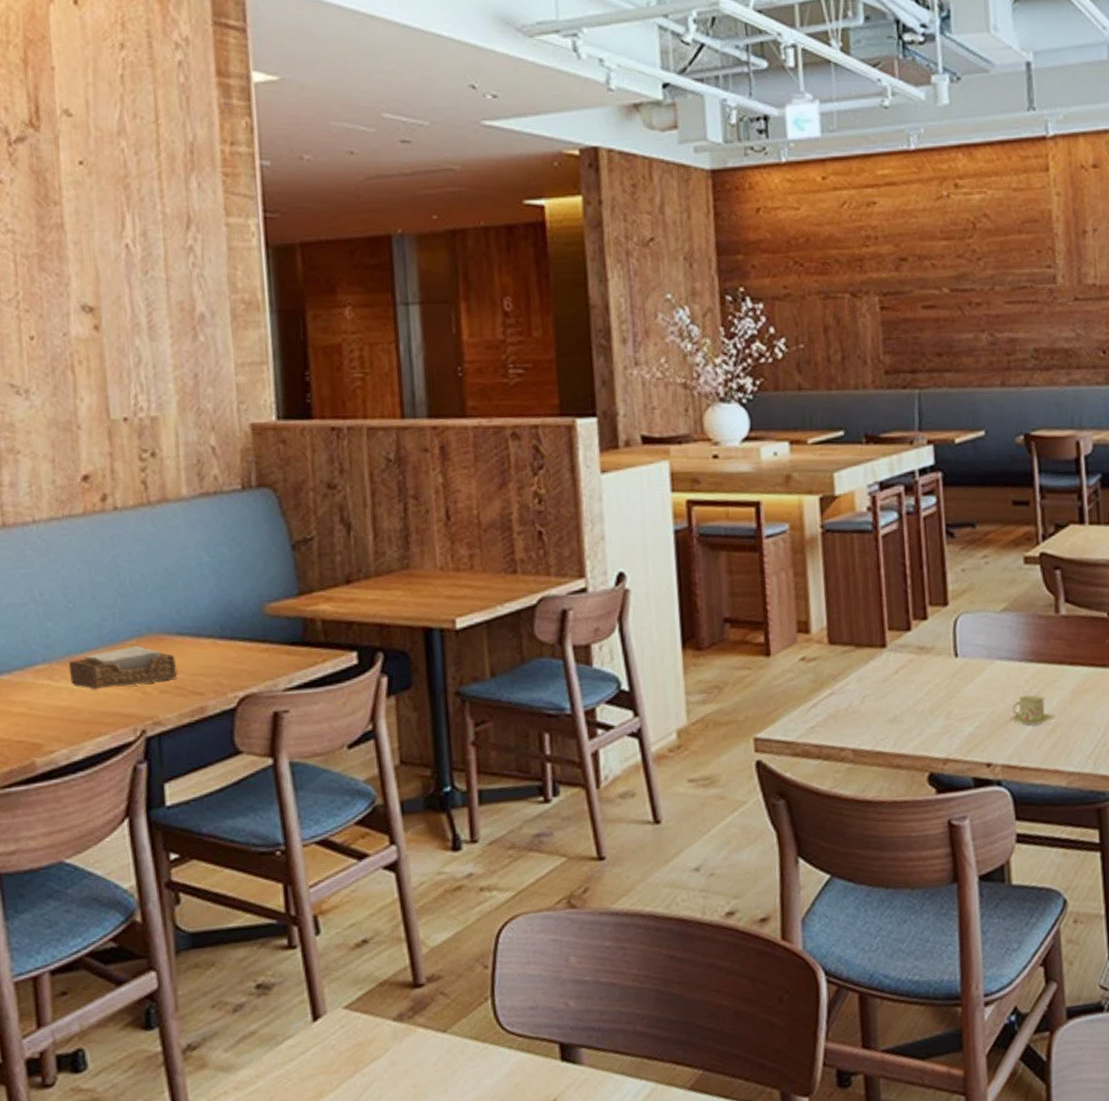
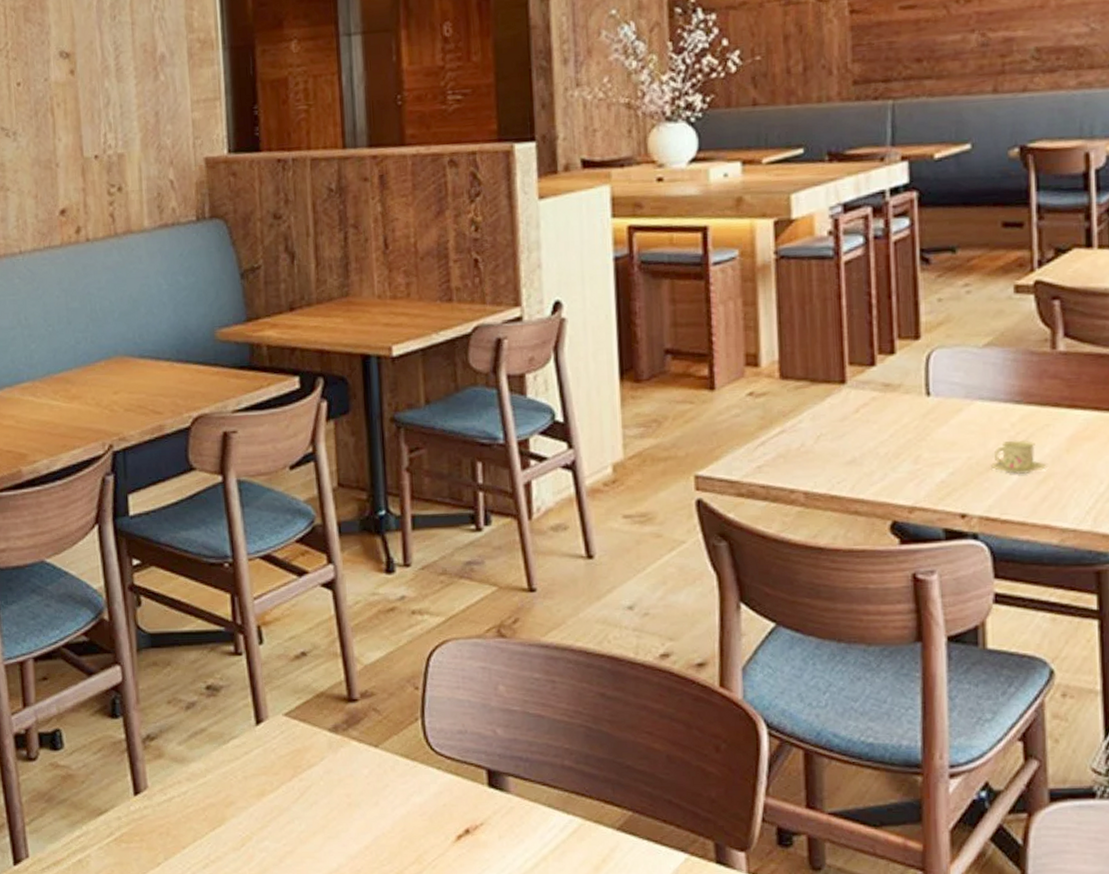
napkin holder: present [68,645,178,690] -> none [48,366,140,407]

